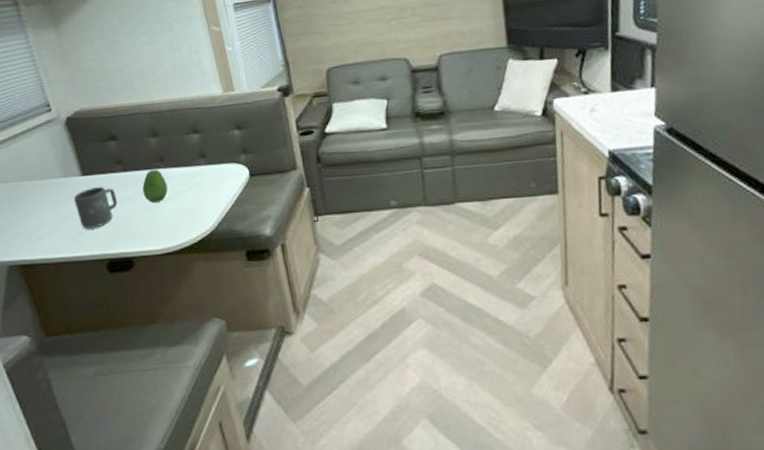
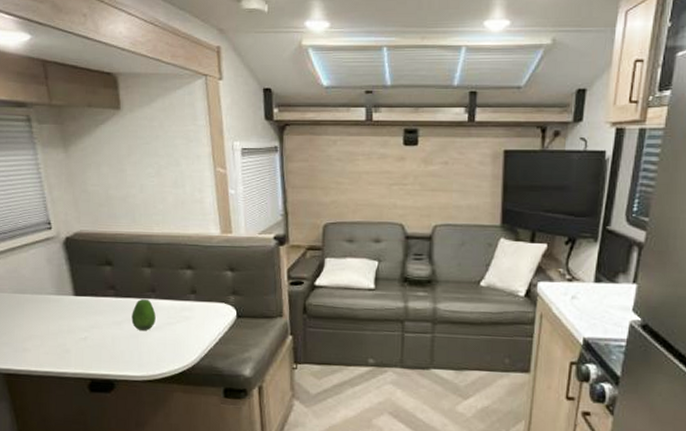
mug: present [73,186,118,230] -> none [63,308,106,348]

